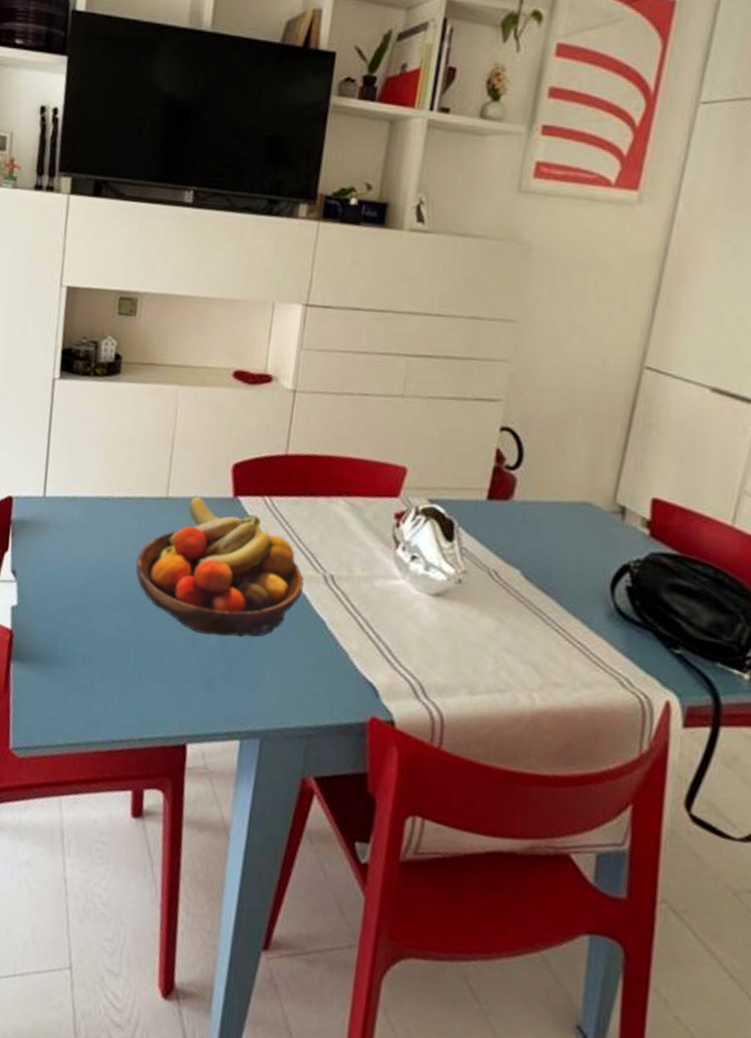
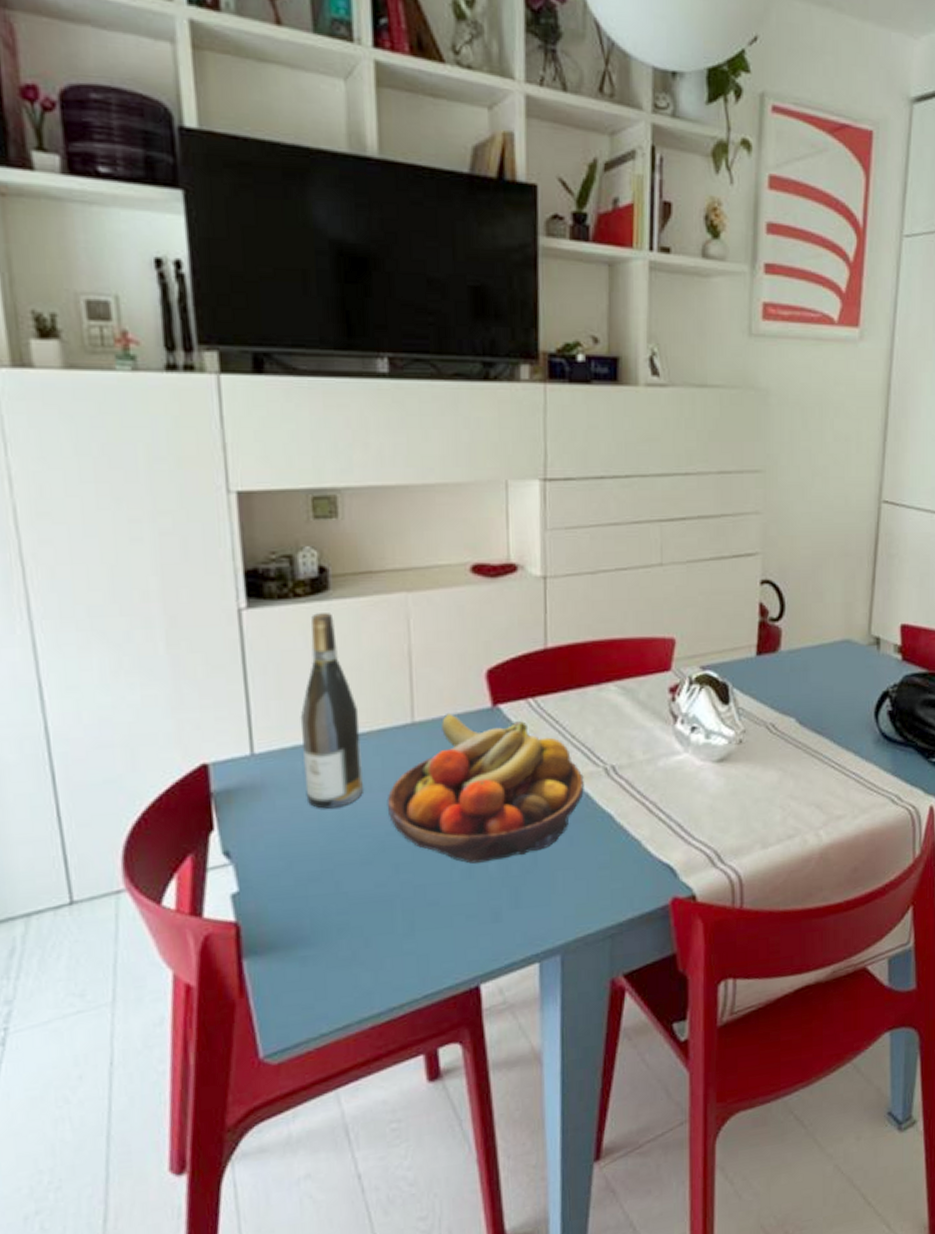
wine bottle: none [77,391,127,556] -> present [300,613,364,809]

